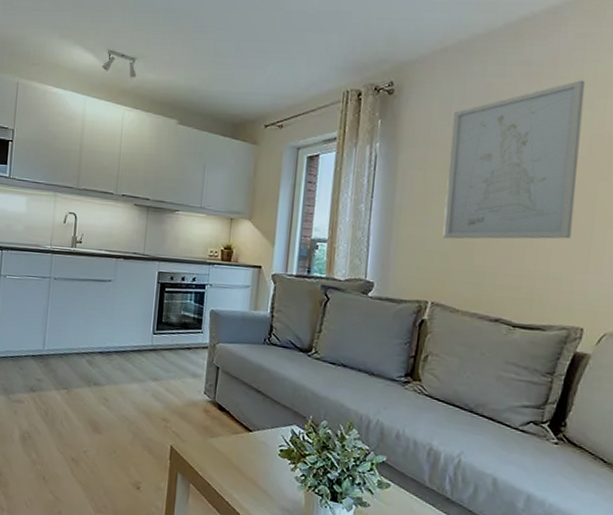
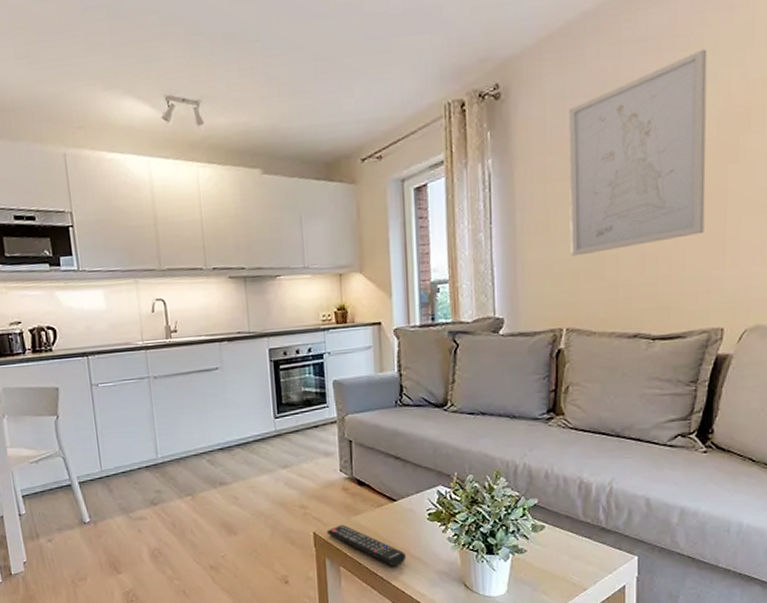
remote control: none [183,443,254,495] -> present [326,524,407,567]

